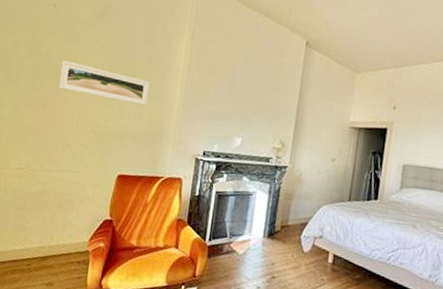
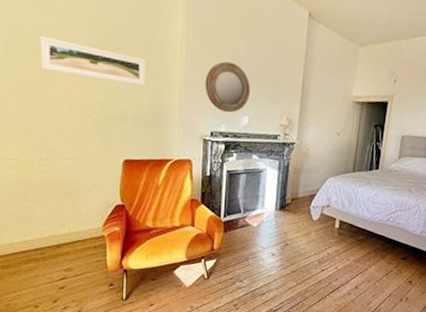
home mirror: none [201,85,245,134] -> present [205,61,250,113]

